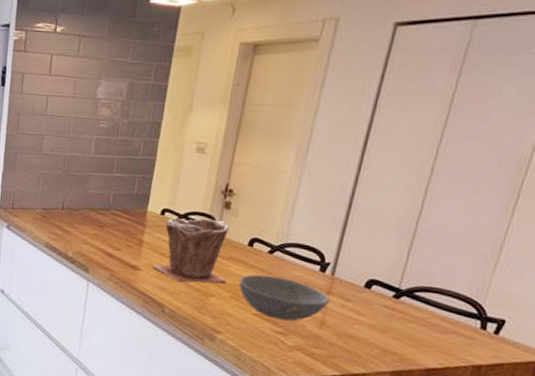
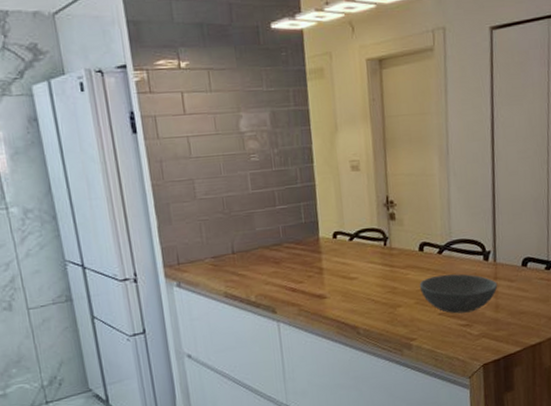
plant pot: present [153,218,229,284] -> none [338,232,408,301]

